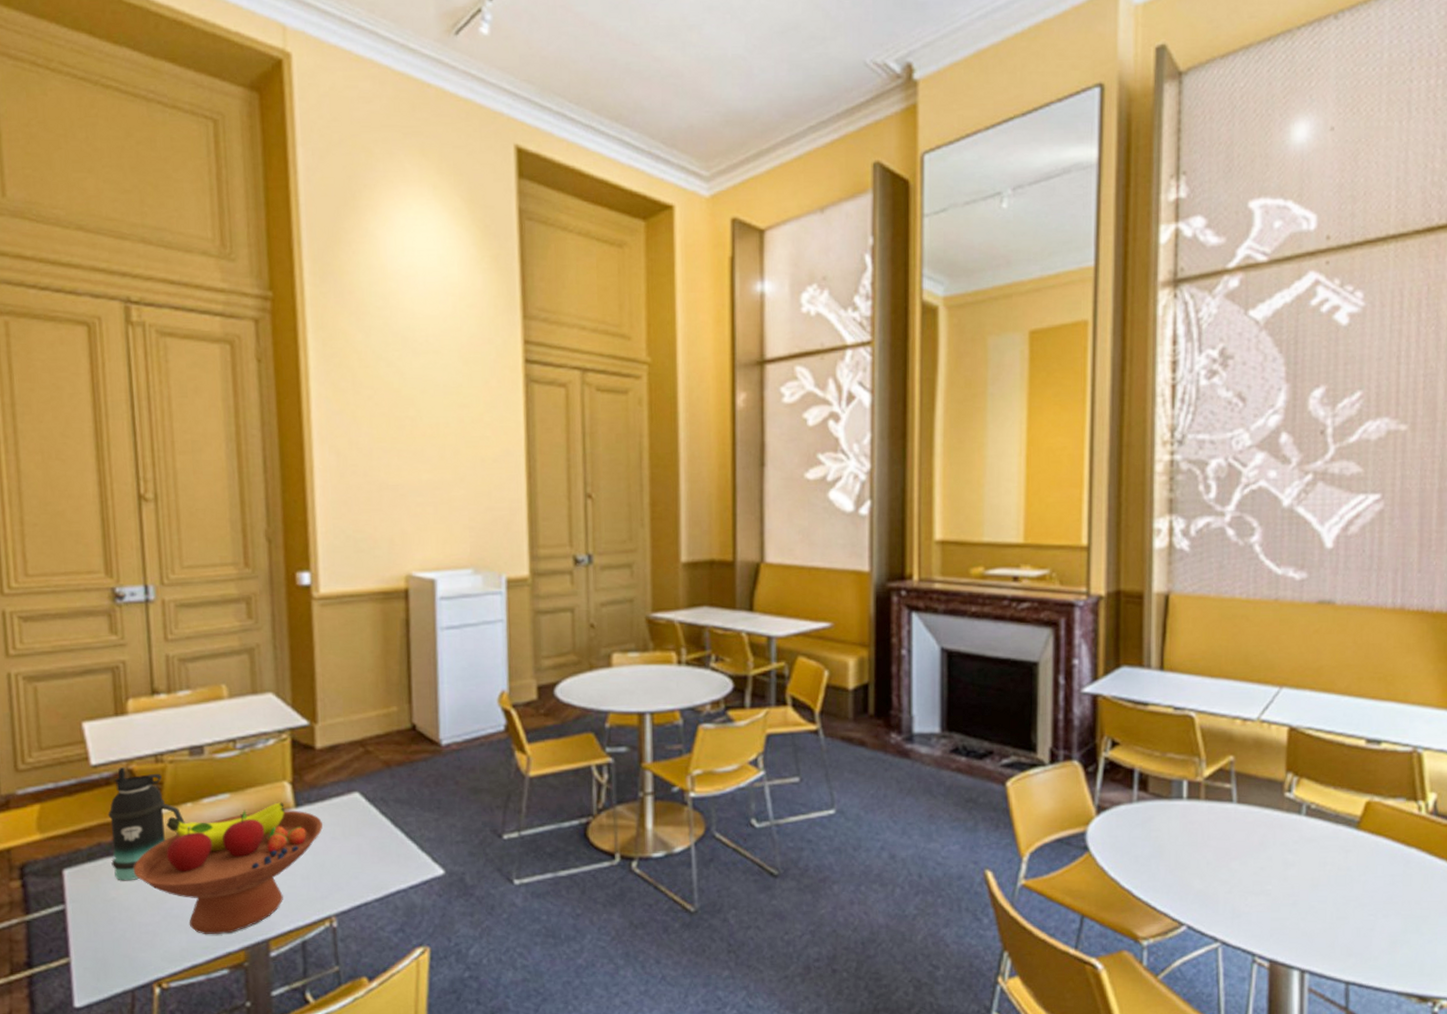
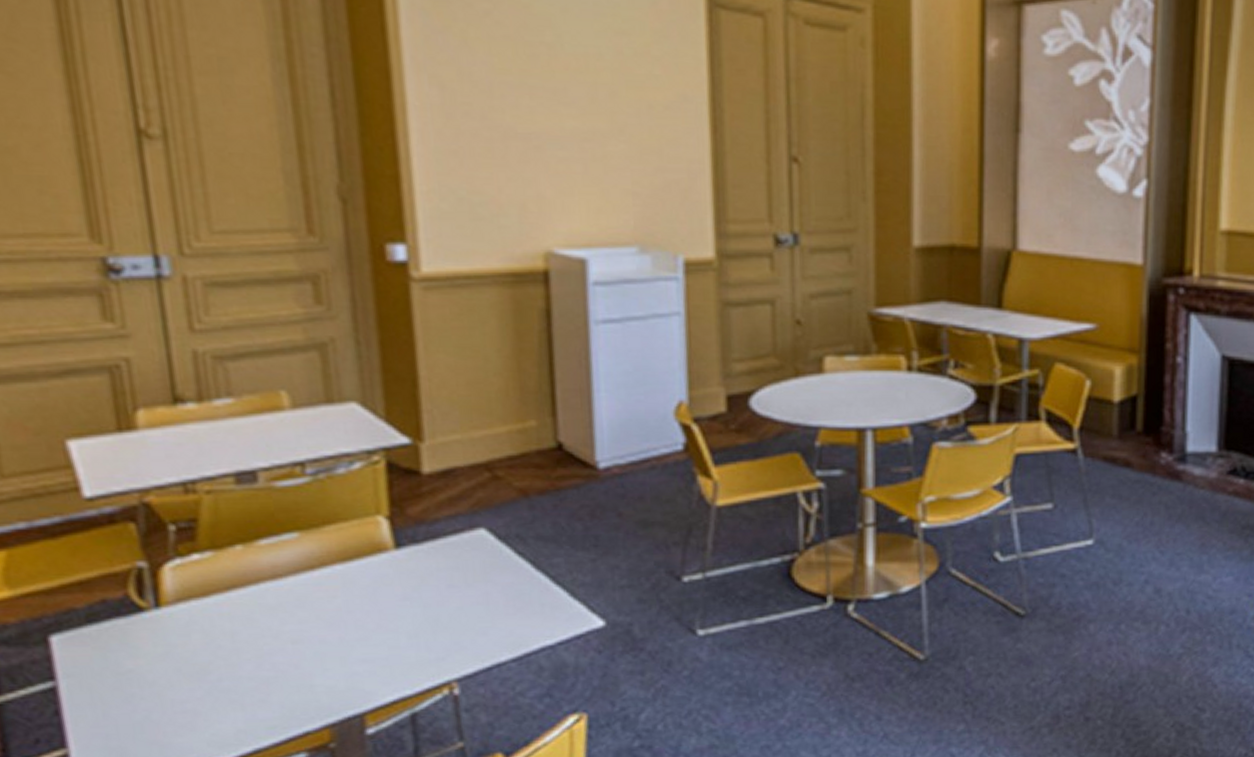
bottle: present [107,766,185,881] -> none [114,499,234,648]
fruit bowl: present [133,802,323,935] -> none [158,542,435,712]

